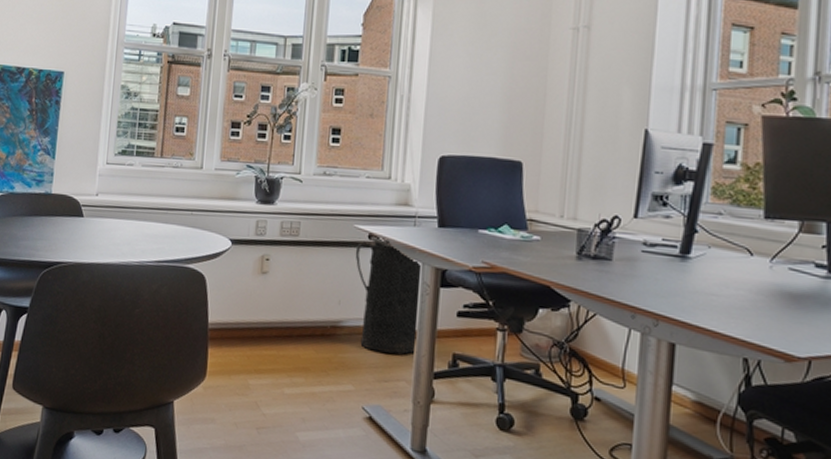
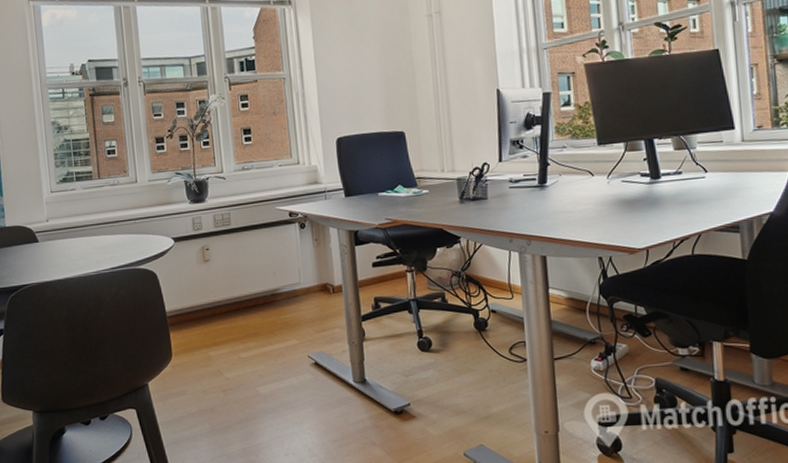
trash can: present [355,237,420,355] -> none [280,213,345,308]

